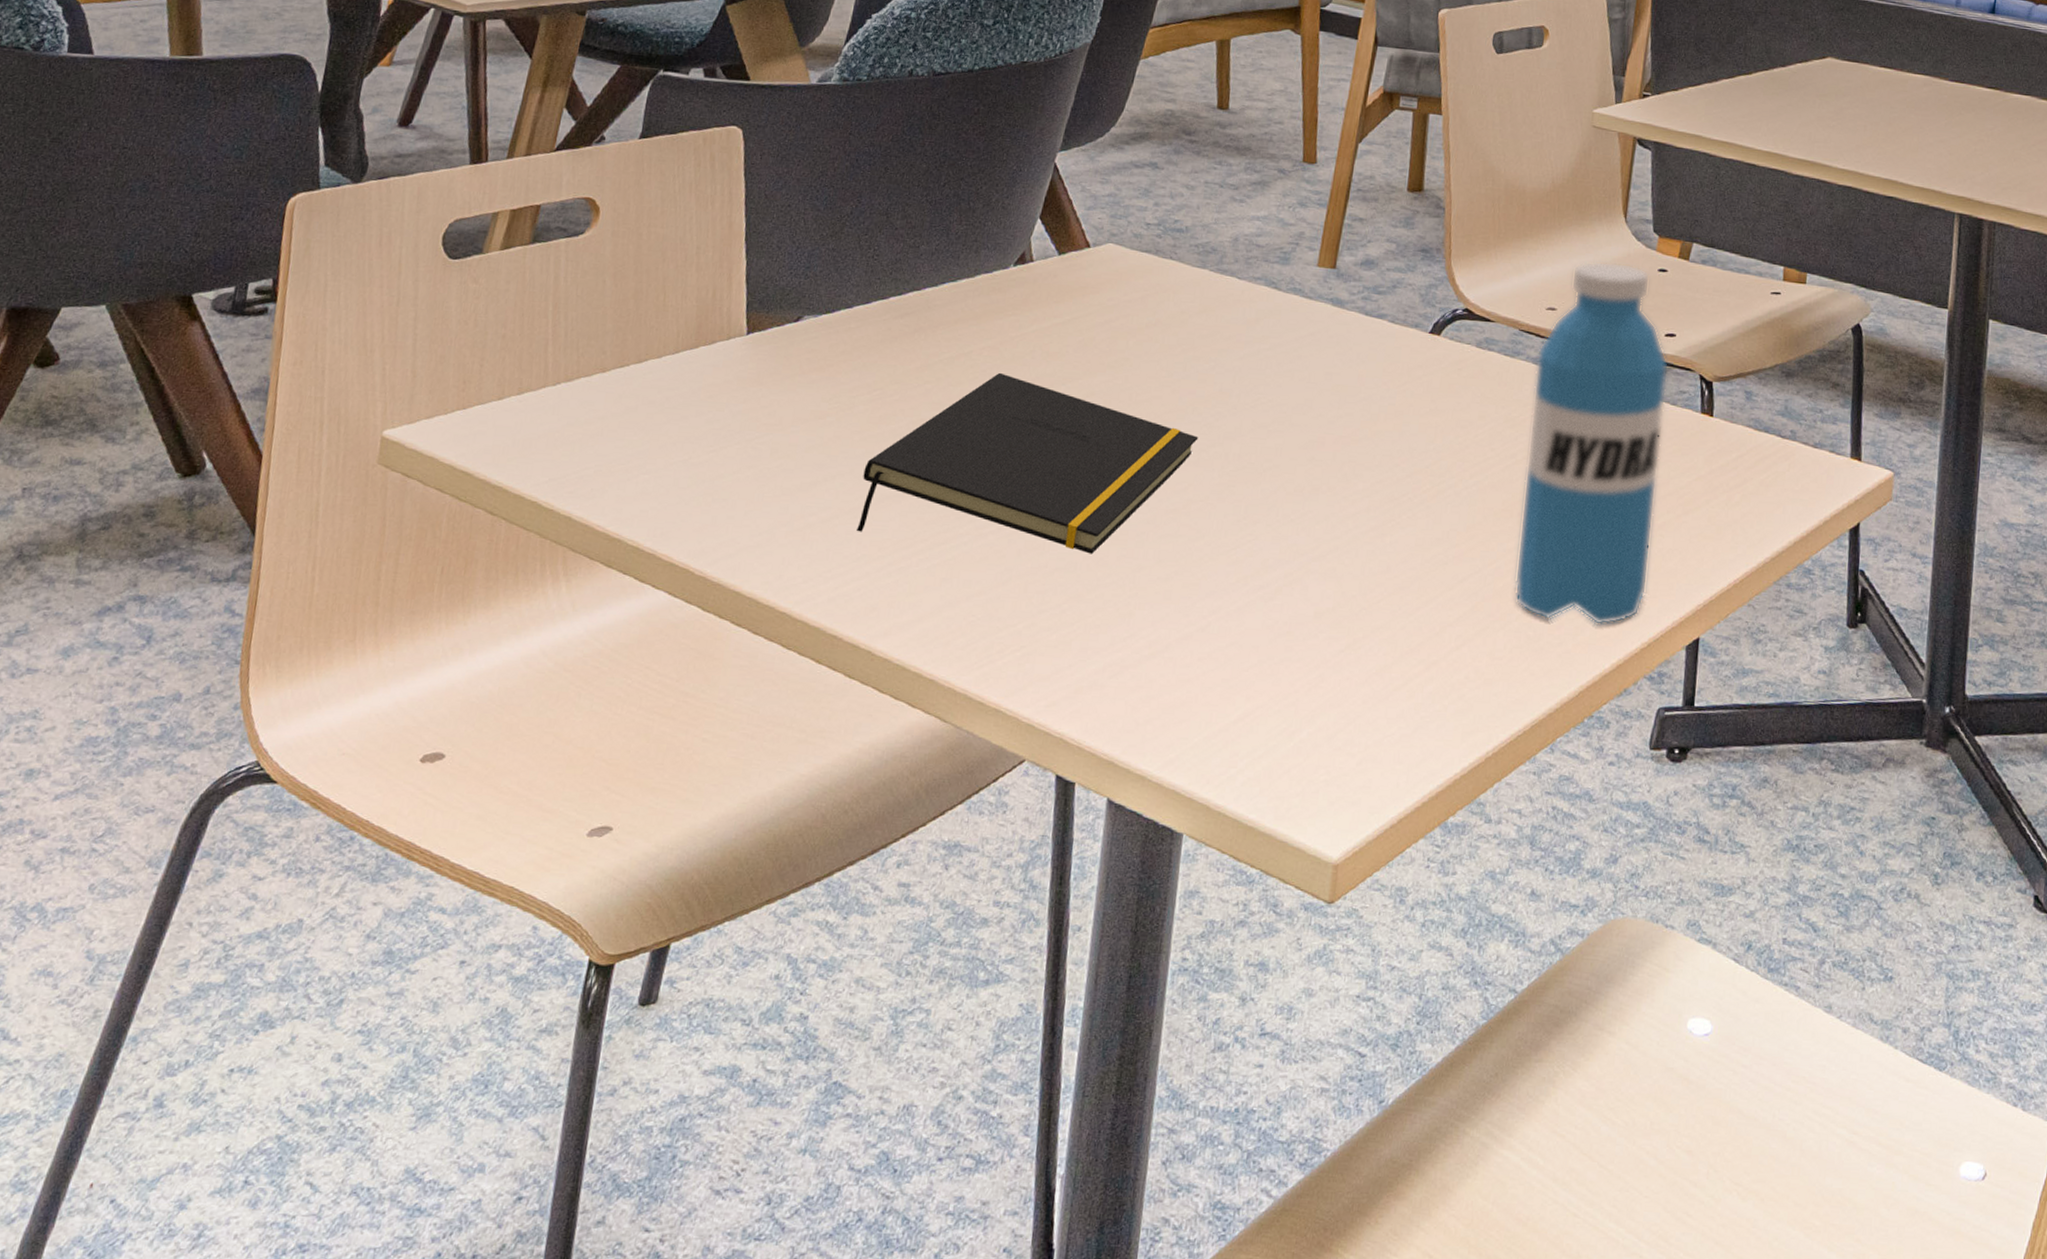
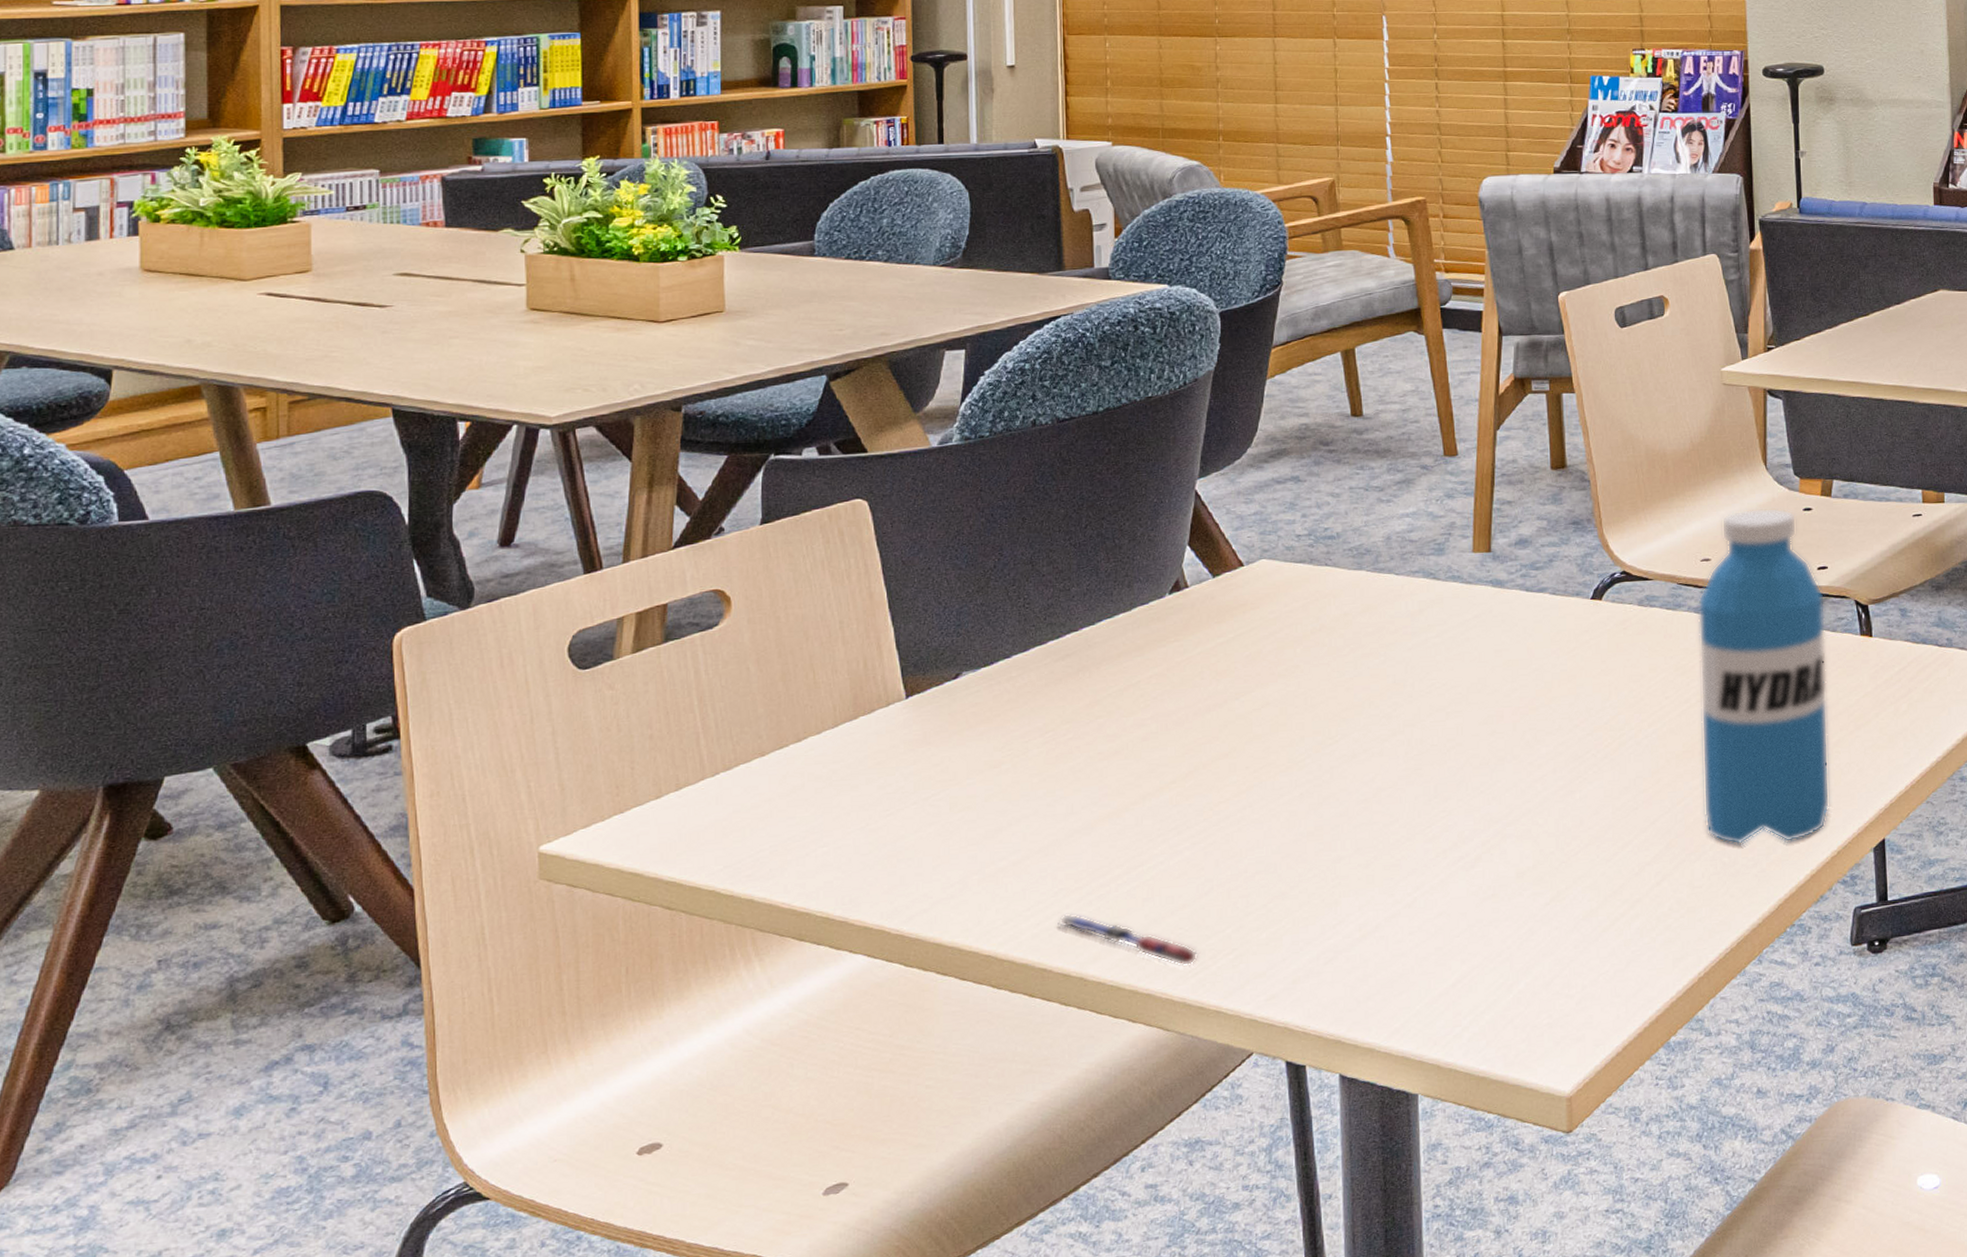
pen: none [855,581,988,657] -> present [1058,913,1199,967]
notepad: present [857,372,1199,554] -> none [1048,697,1379,869]

